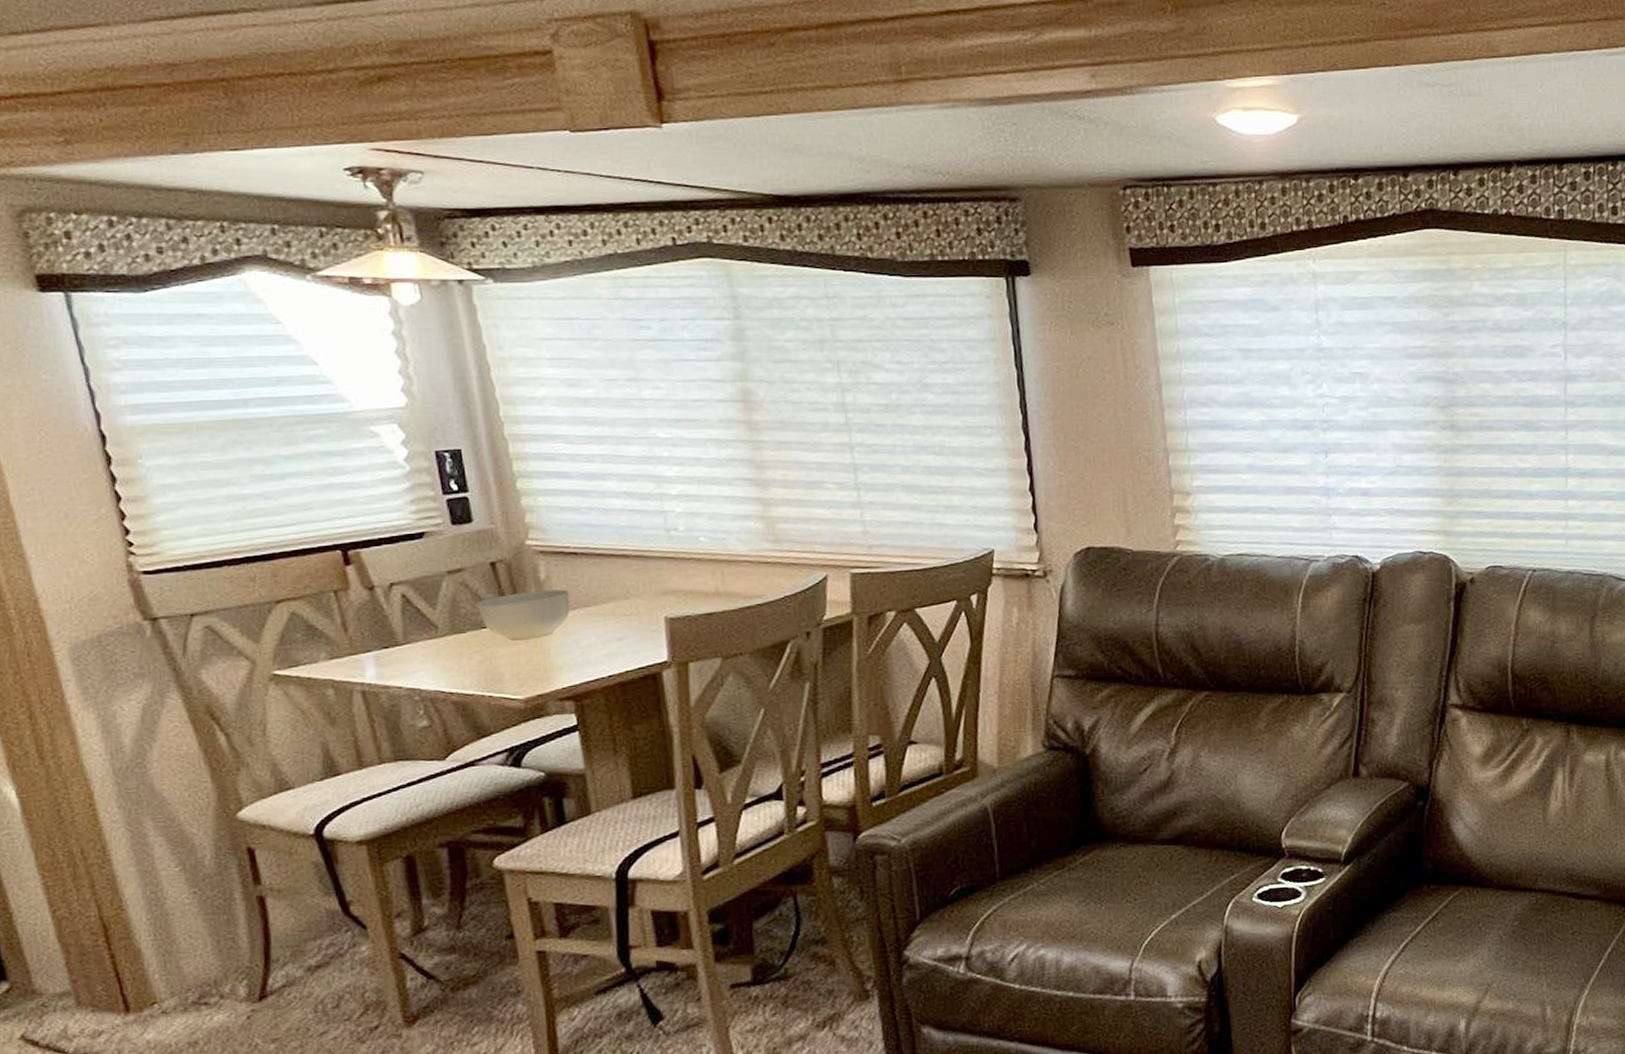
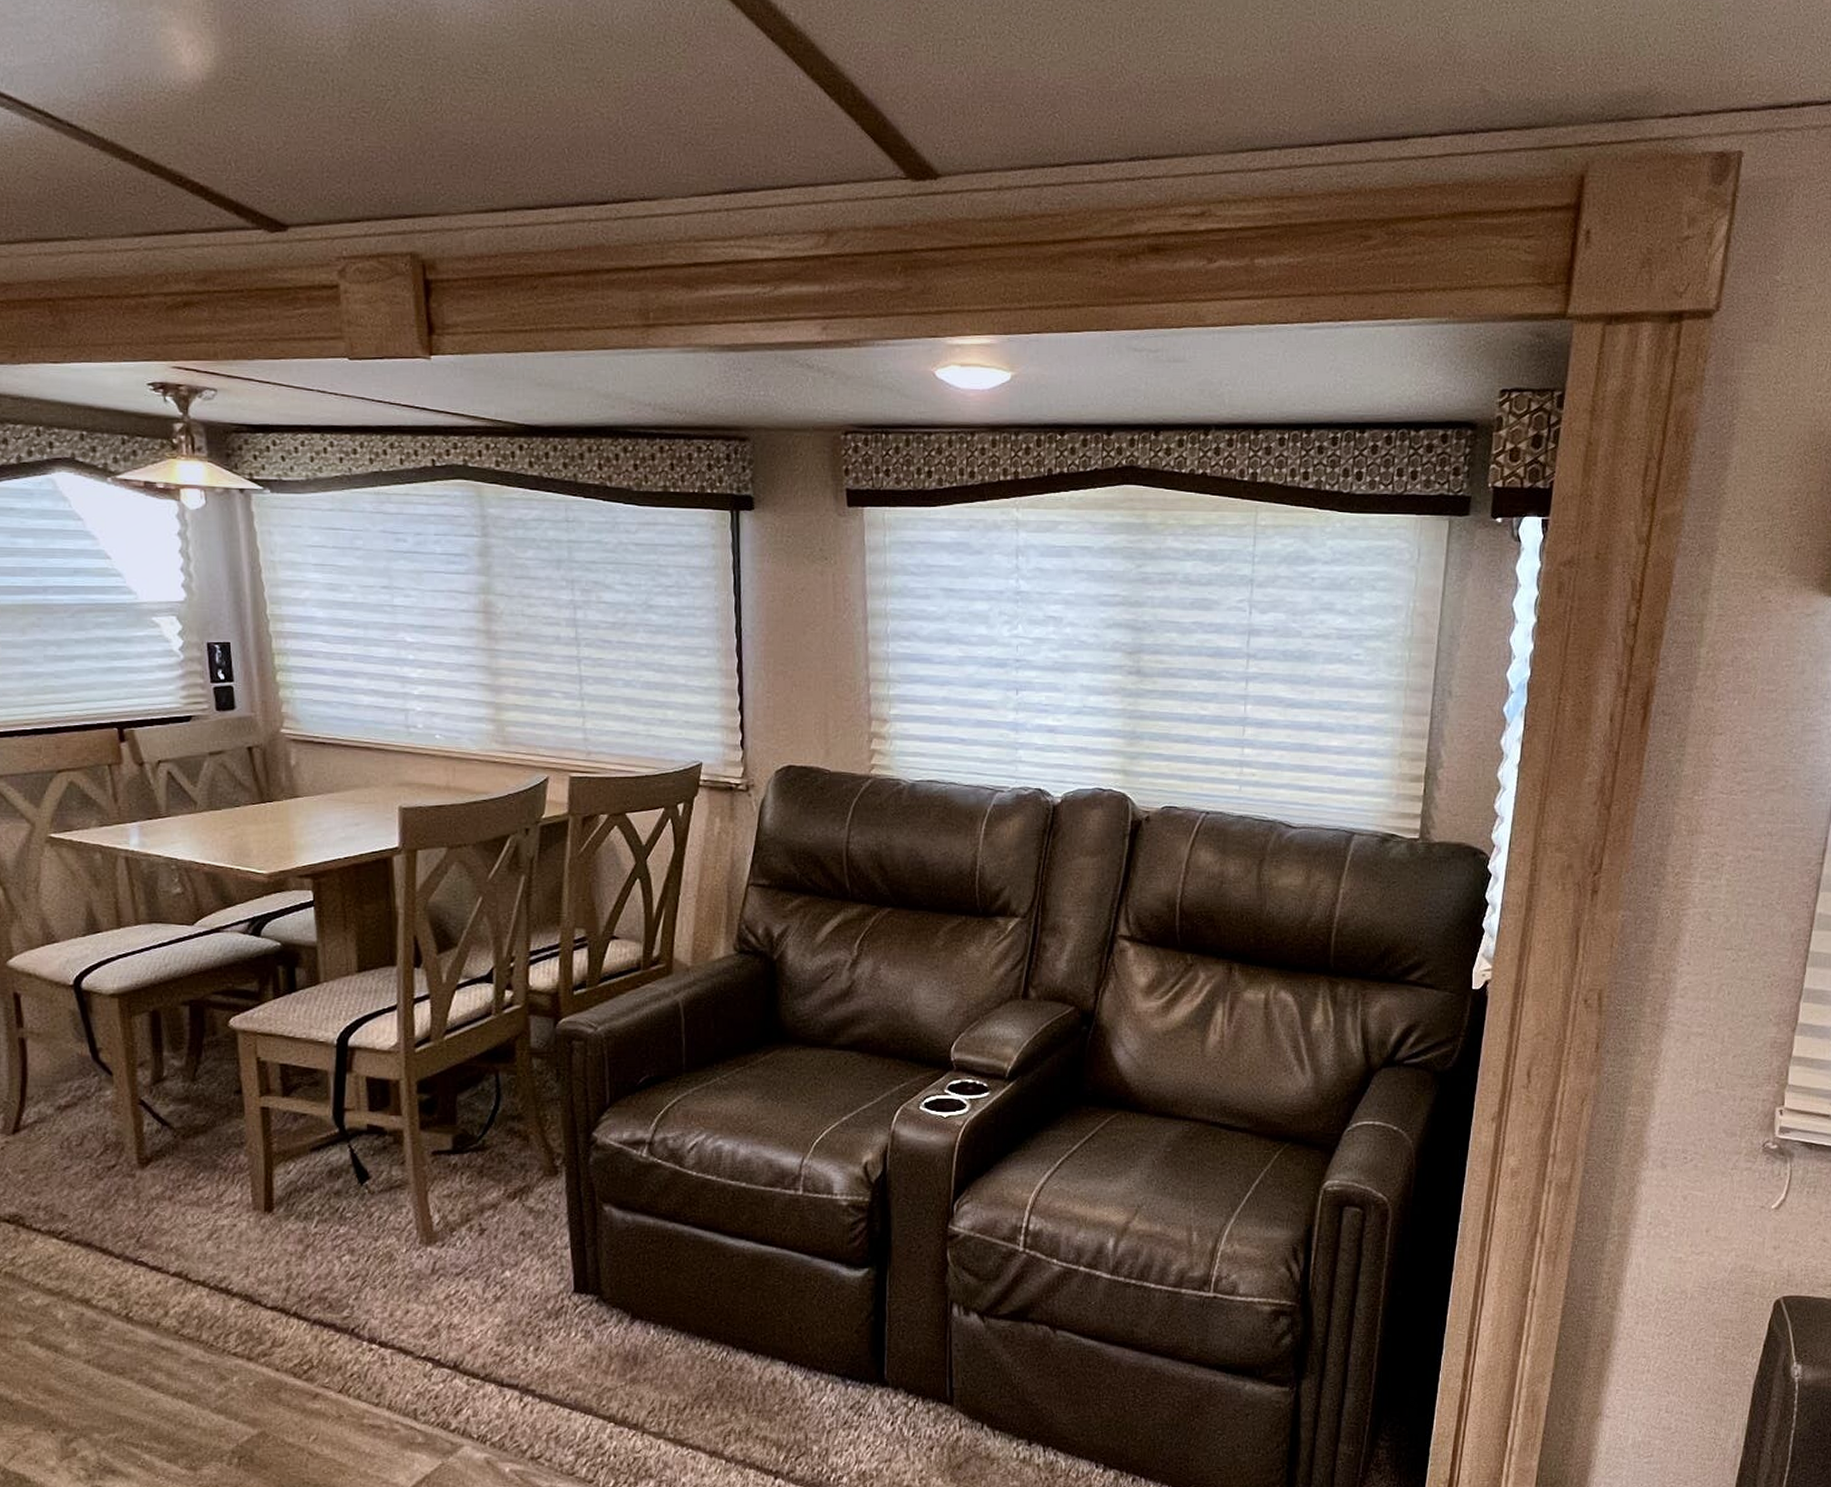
bowl: present [474,589,570,641] -> none [231,775,315,820]

